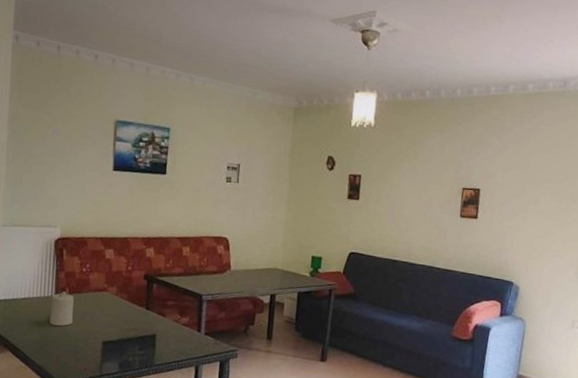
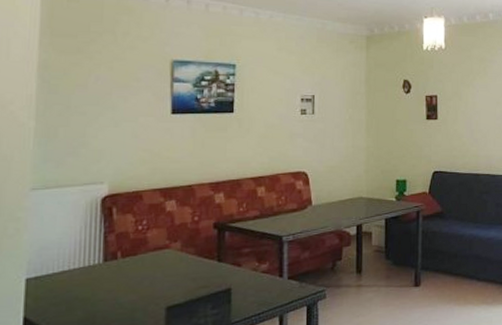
candle: present [50,291,74,327] -> none [97,256,128,299]

